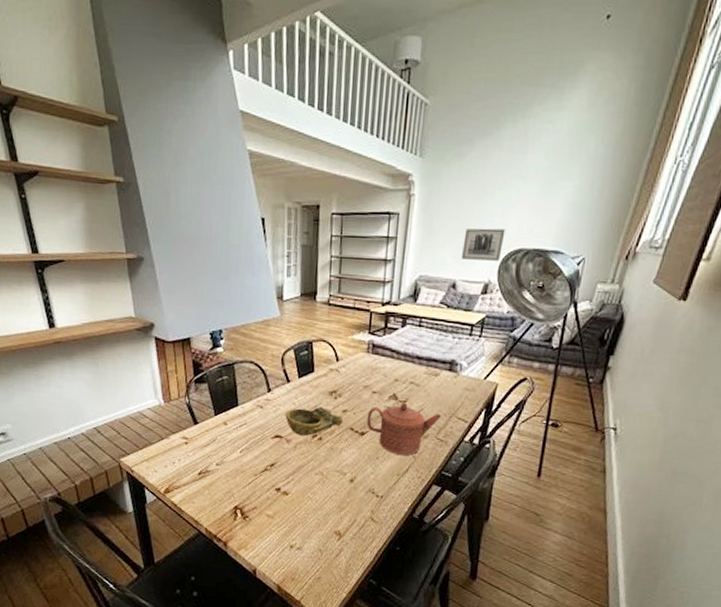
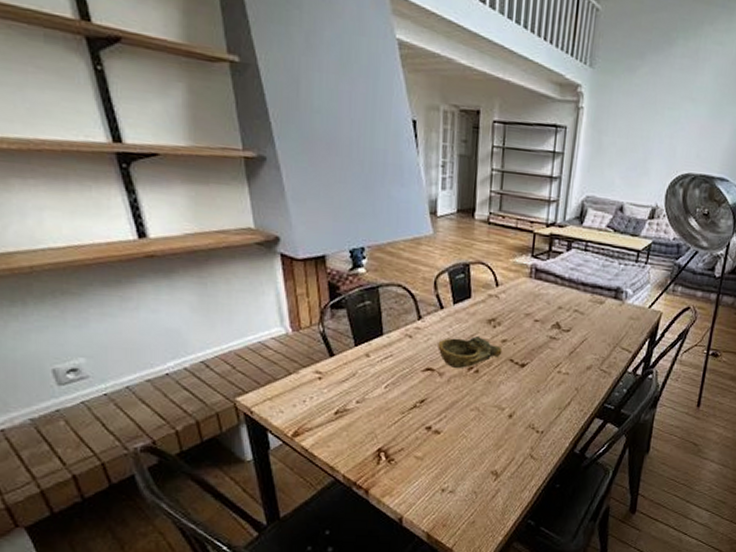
teapot: present [366,402,442,455] -> none [527,331,606,388]
wall art: present [462,228,506,261] -> none [630,149,674,185]

